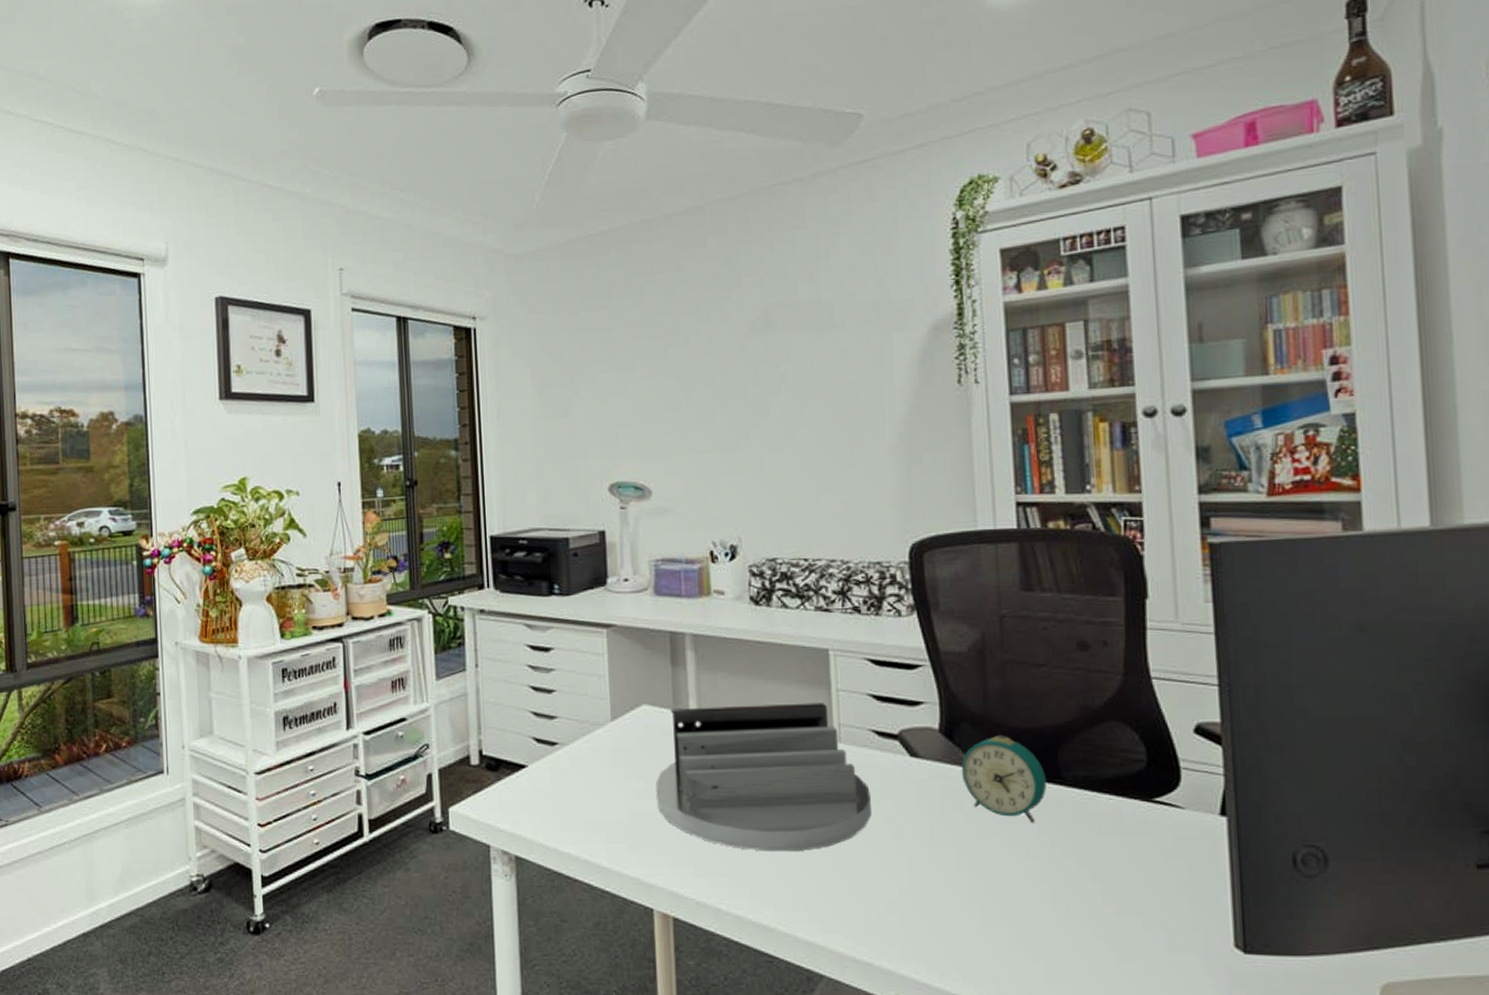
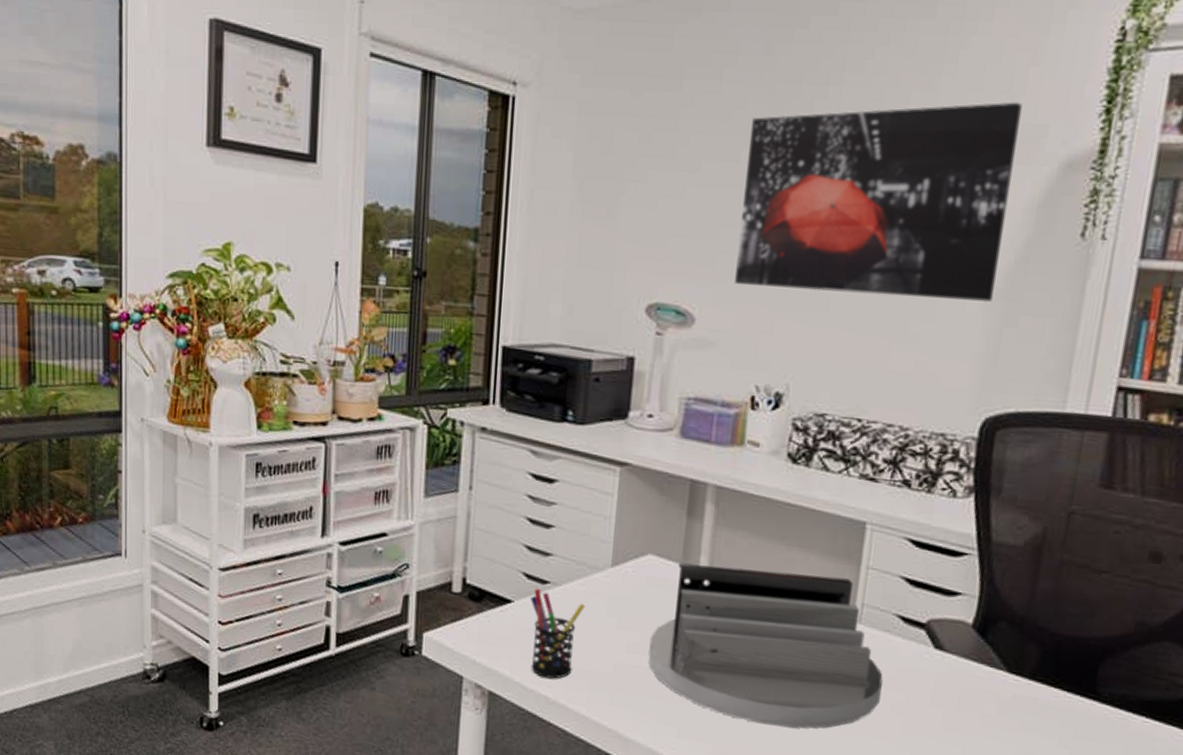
pen holder: none [543,750,593,835] -> present [530,588,585,679]
wall art: none [674,284,897,457] -> present [735,101,1022,303]
alarm clock: present [961,734,1047,823] -> none [987,639,1081,734]

